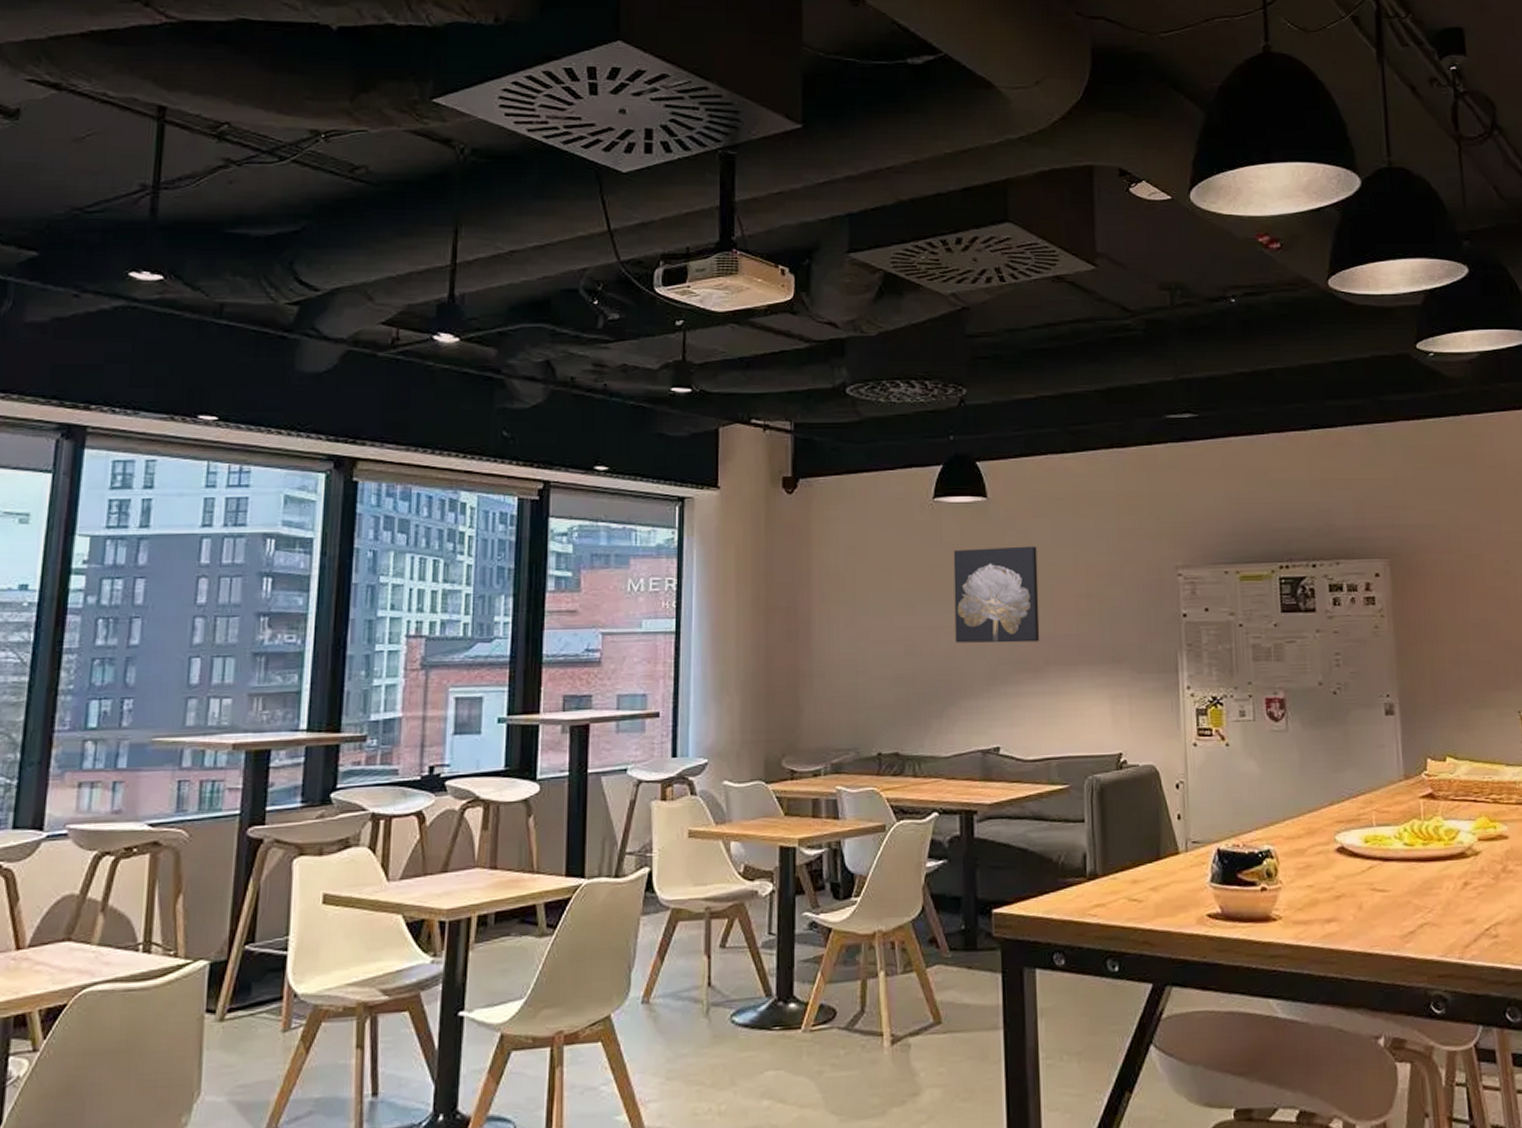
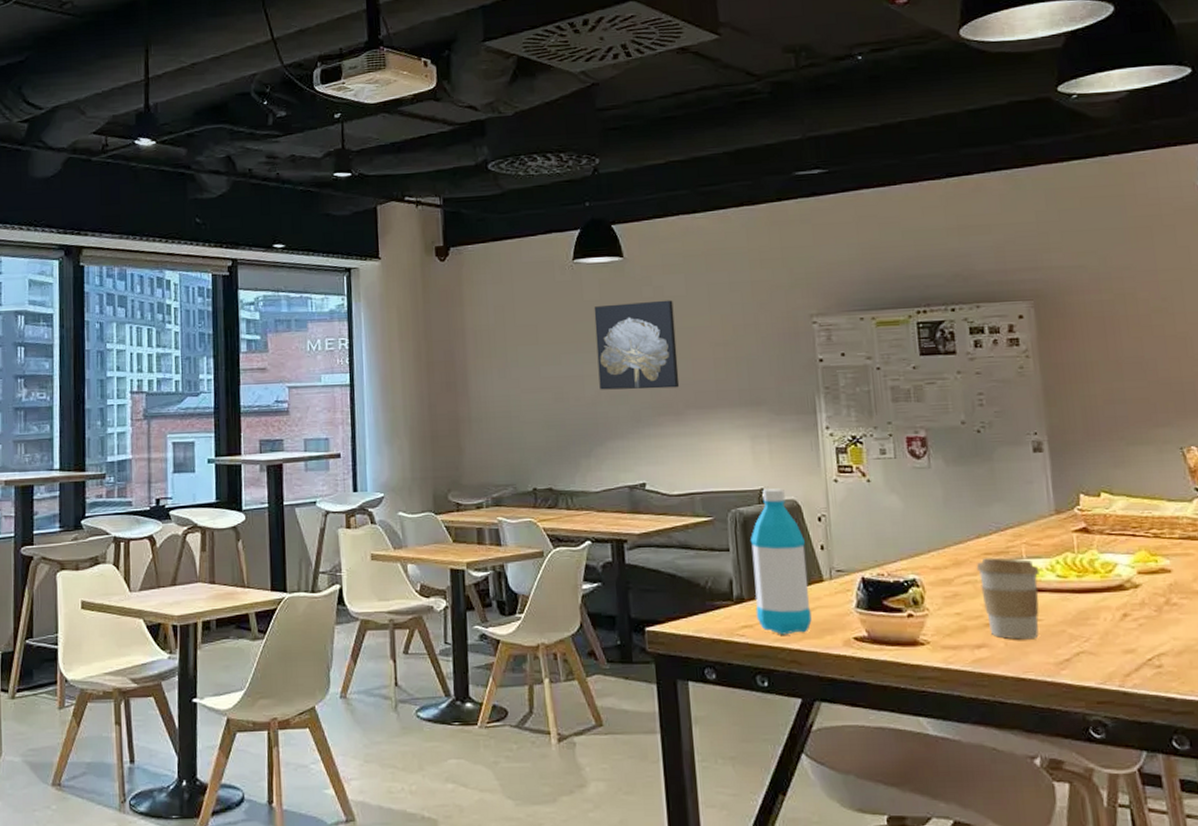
water bottle: none [1106,753,1166,914] -> present [749,488,812,635]
coffee cup: none [1328,826,1388,912] -> present [976,558,1039,640]

